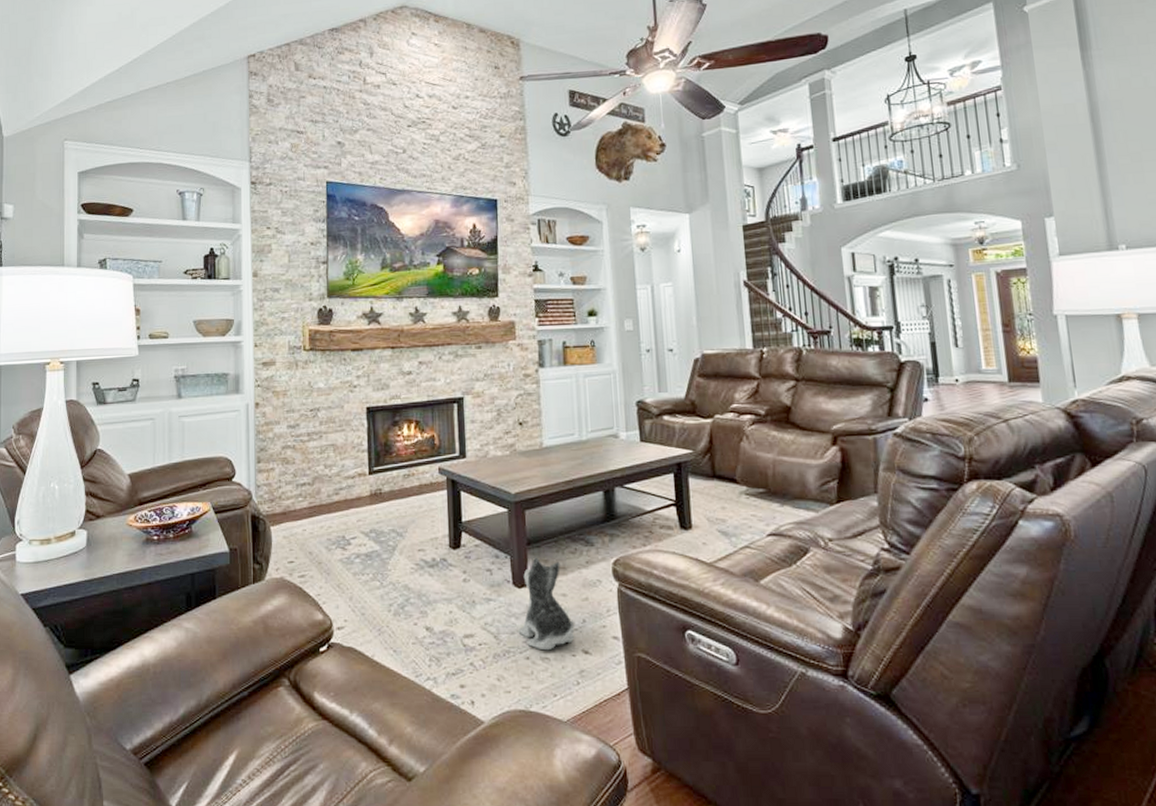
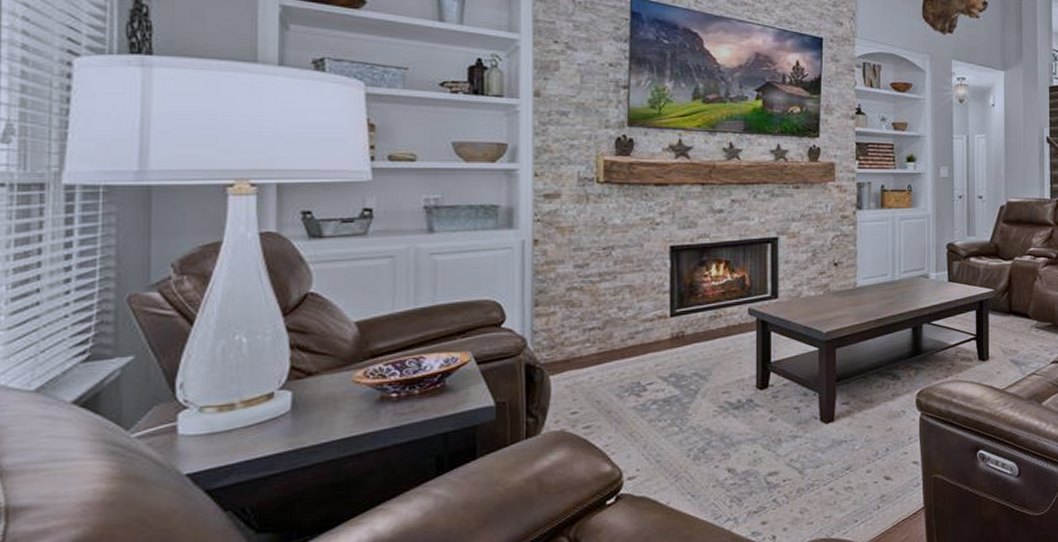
plush toy: present [518,557,574,651] -> none [823,393,877,481]

